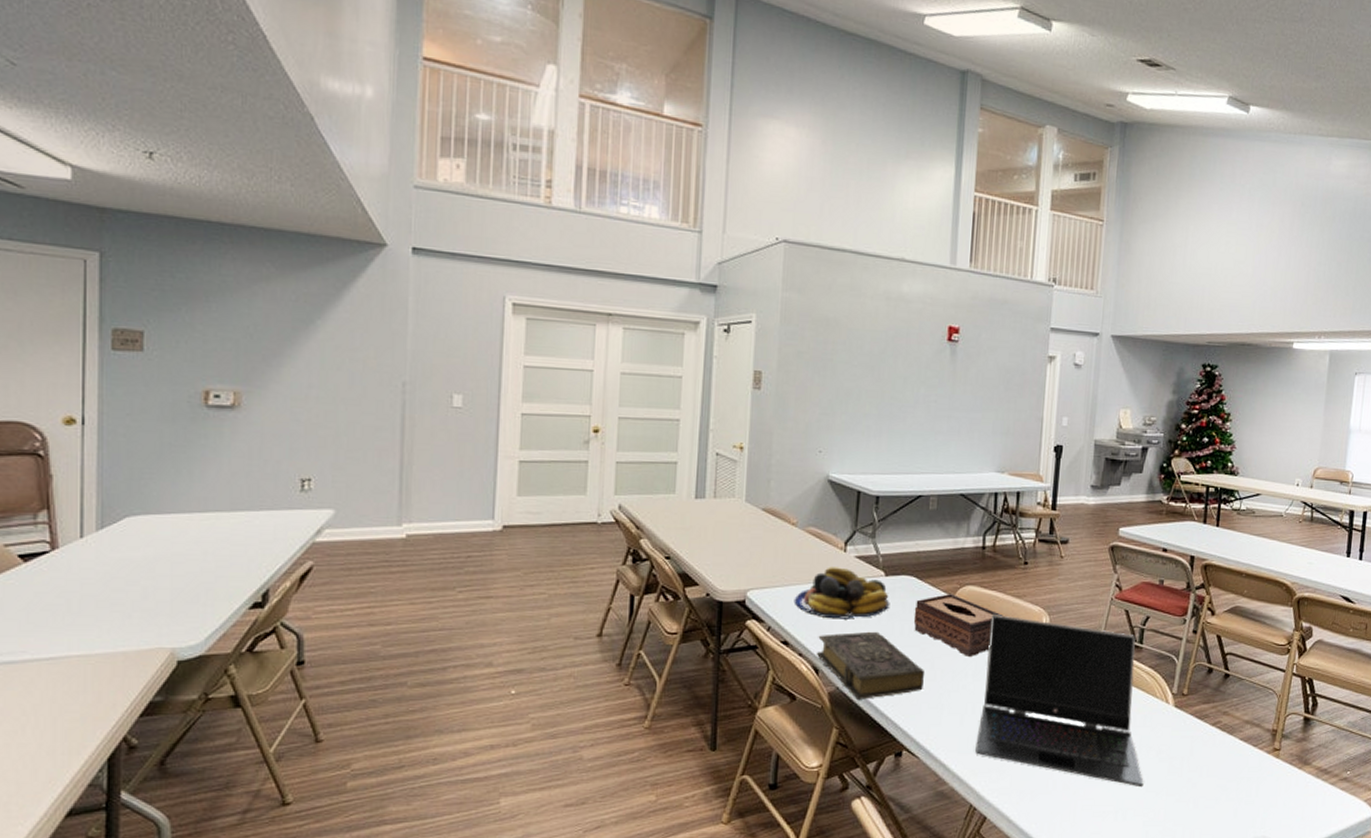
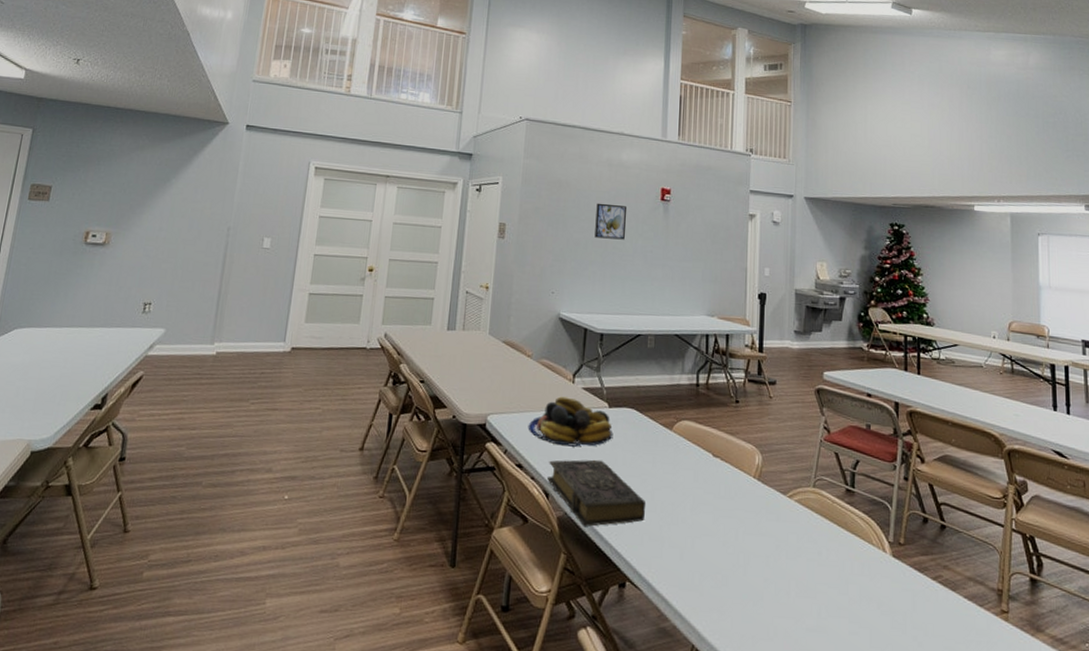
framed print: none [869,345,908,389] -> present [594,203,627,240]
tissue box: present [913,594,1003,658] -> none [635,427,718,491]
laptop computer: present [975,615,1144,788] -> none [696,450,867,642]

